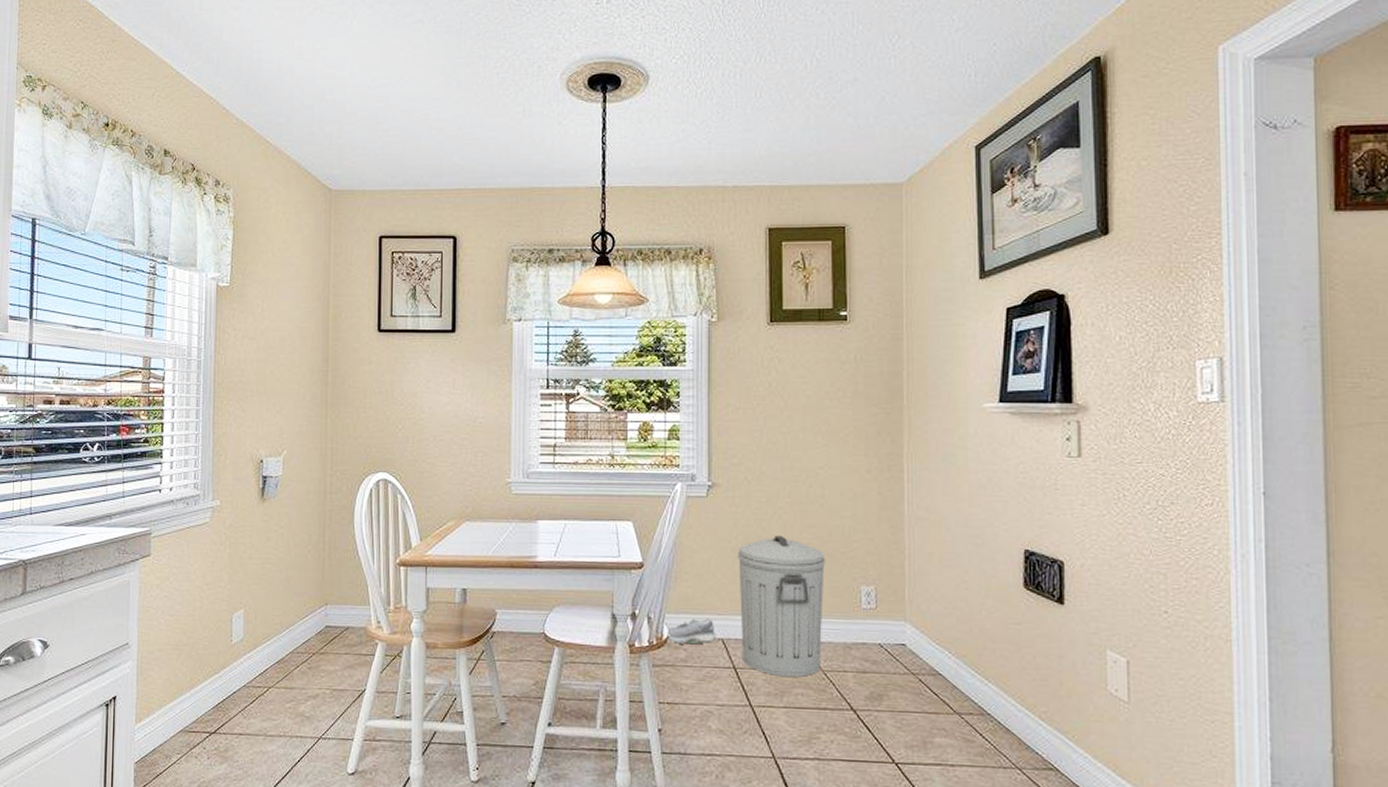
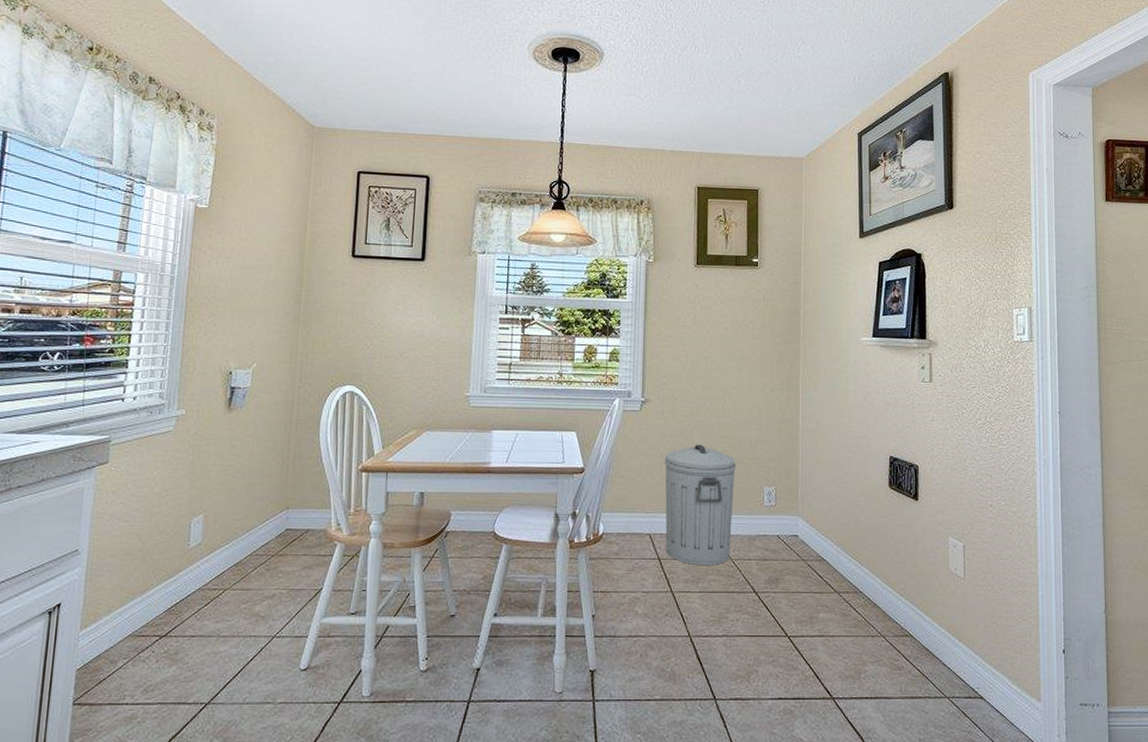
shoe: present [667,618,717,644] -> none [602,516,645,539]

